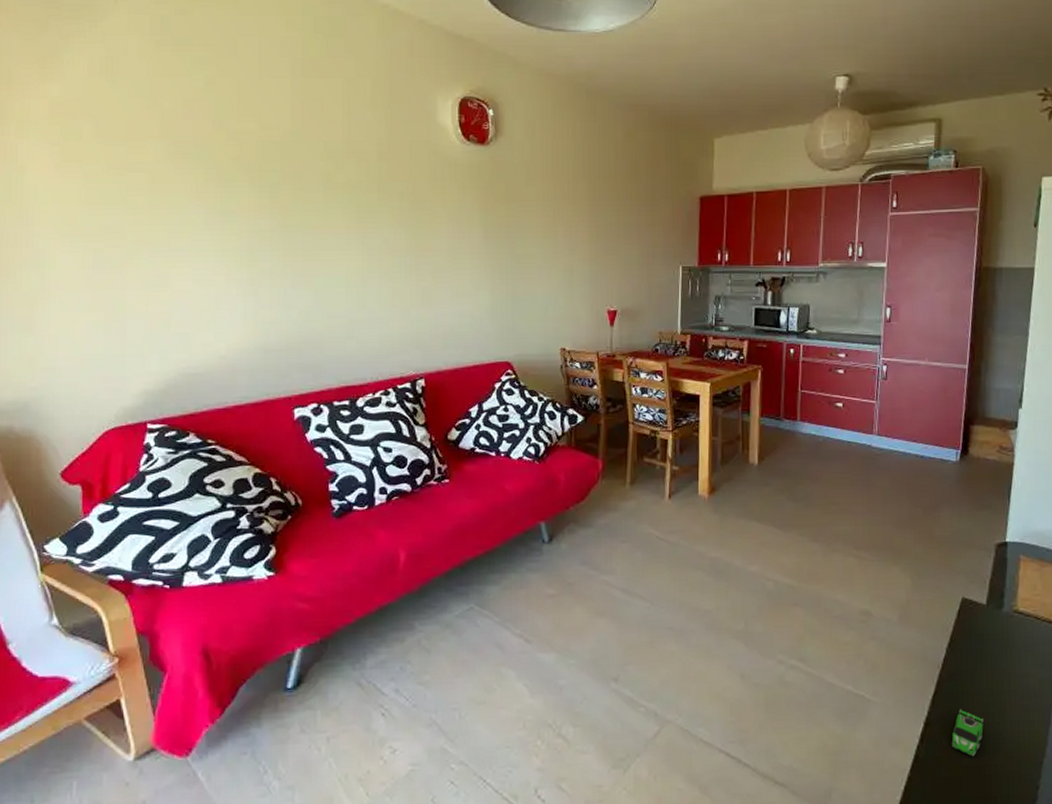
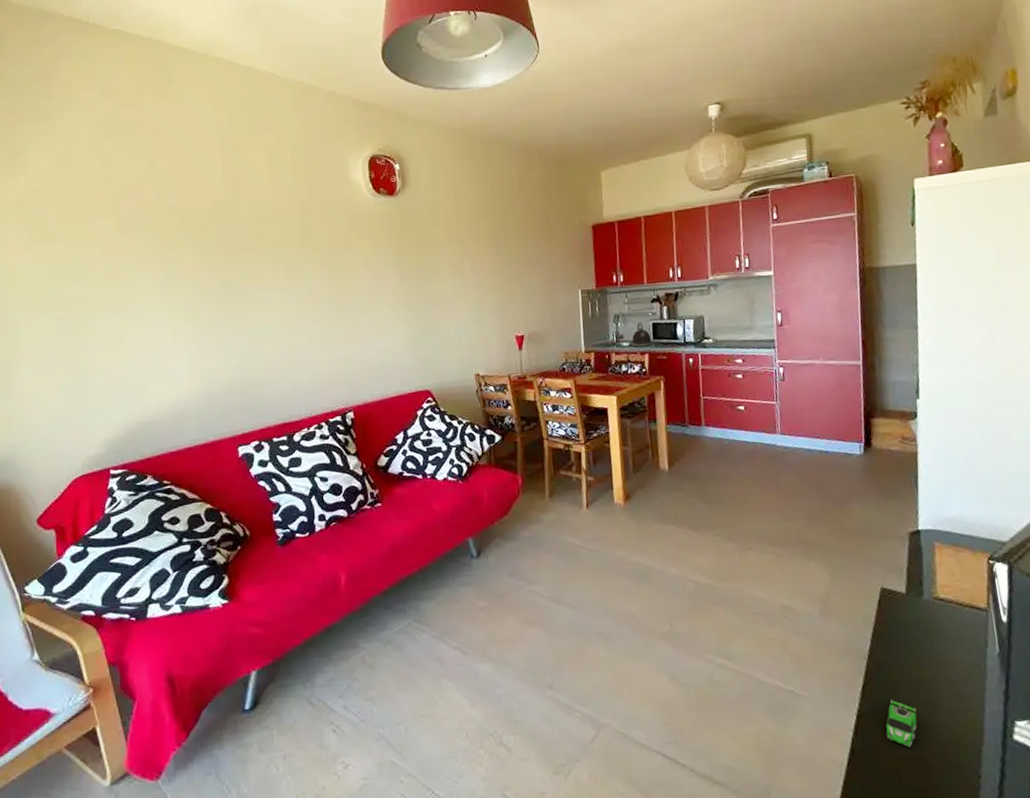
kettle: none [731,306,753,333] -> present [631,322,652,348]

